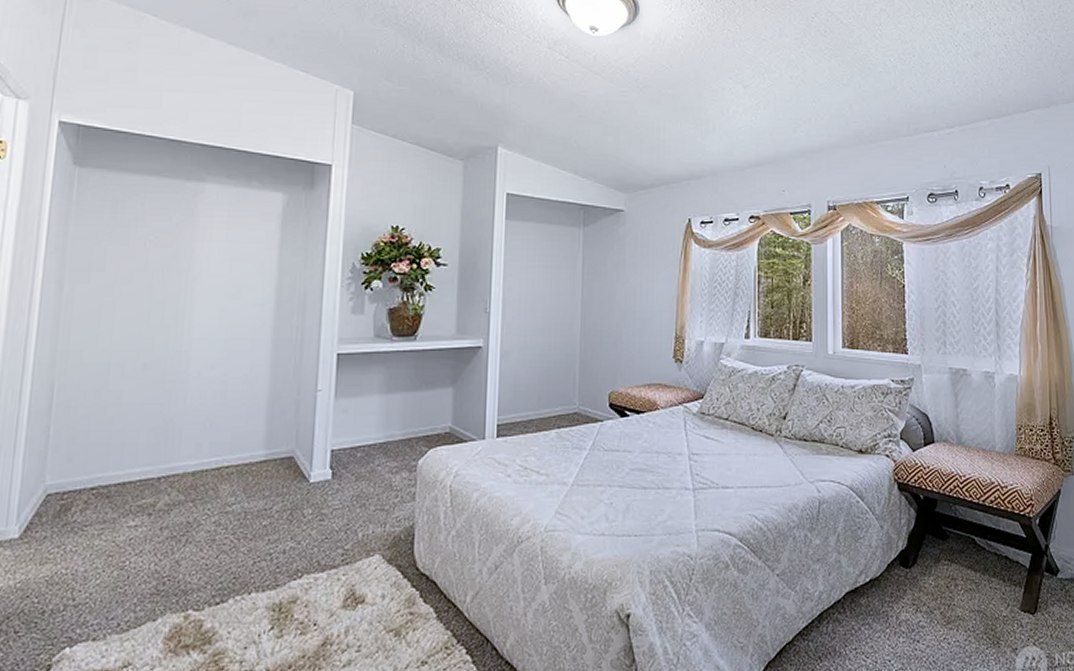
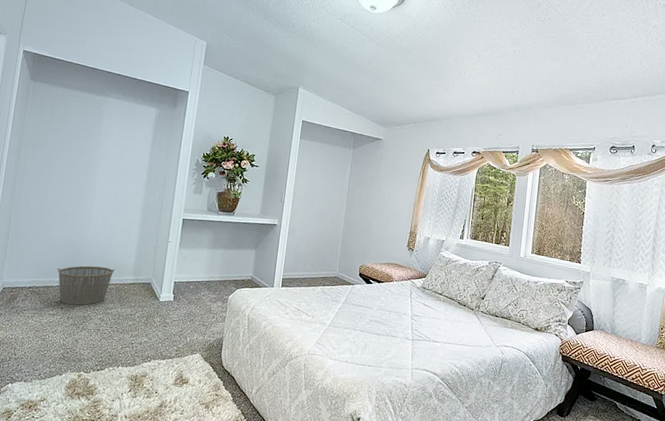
basket: none [138,442,234,508] -> present [57,265,115,306]

